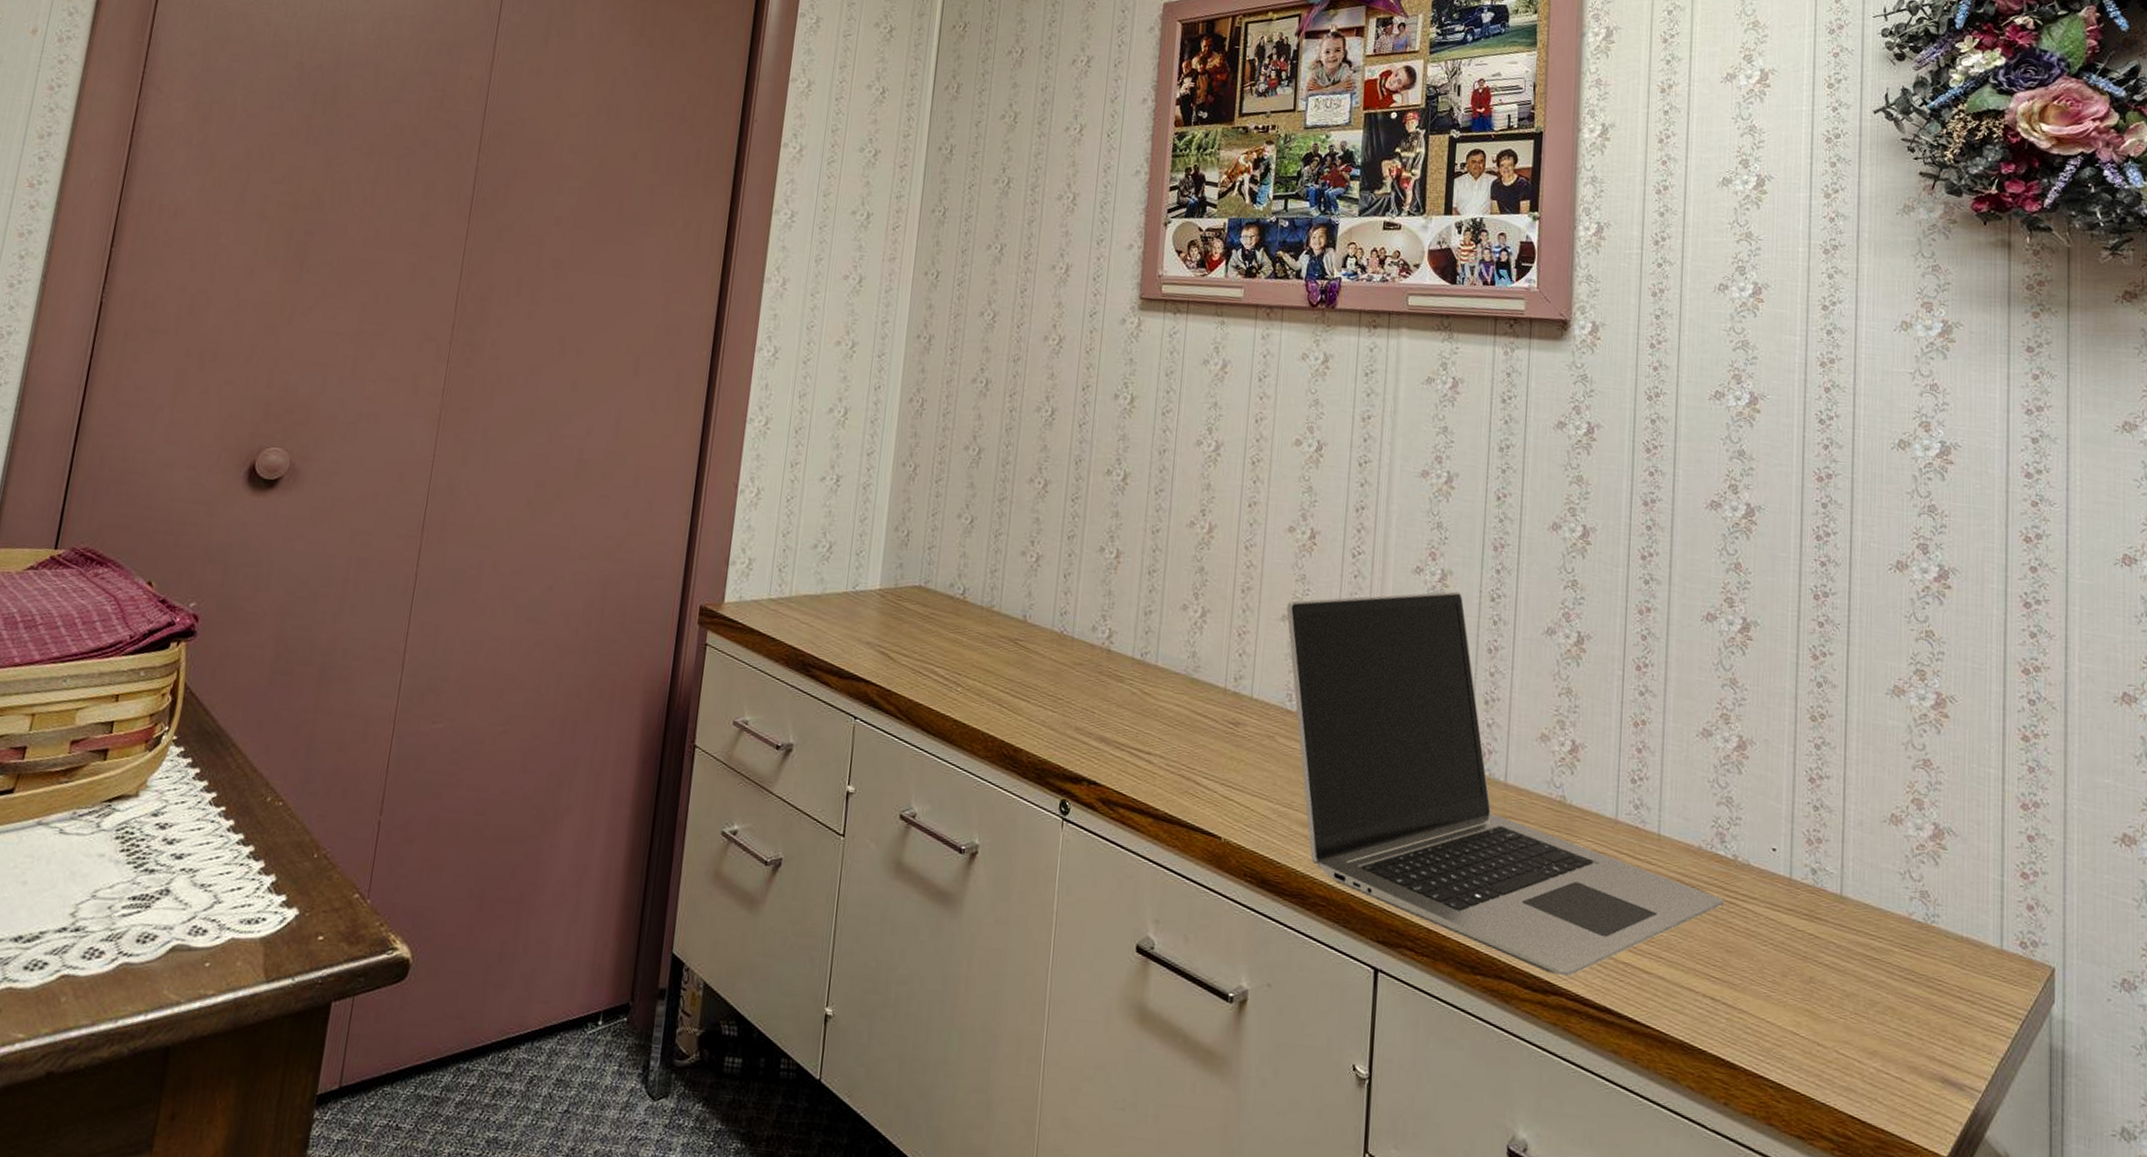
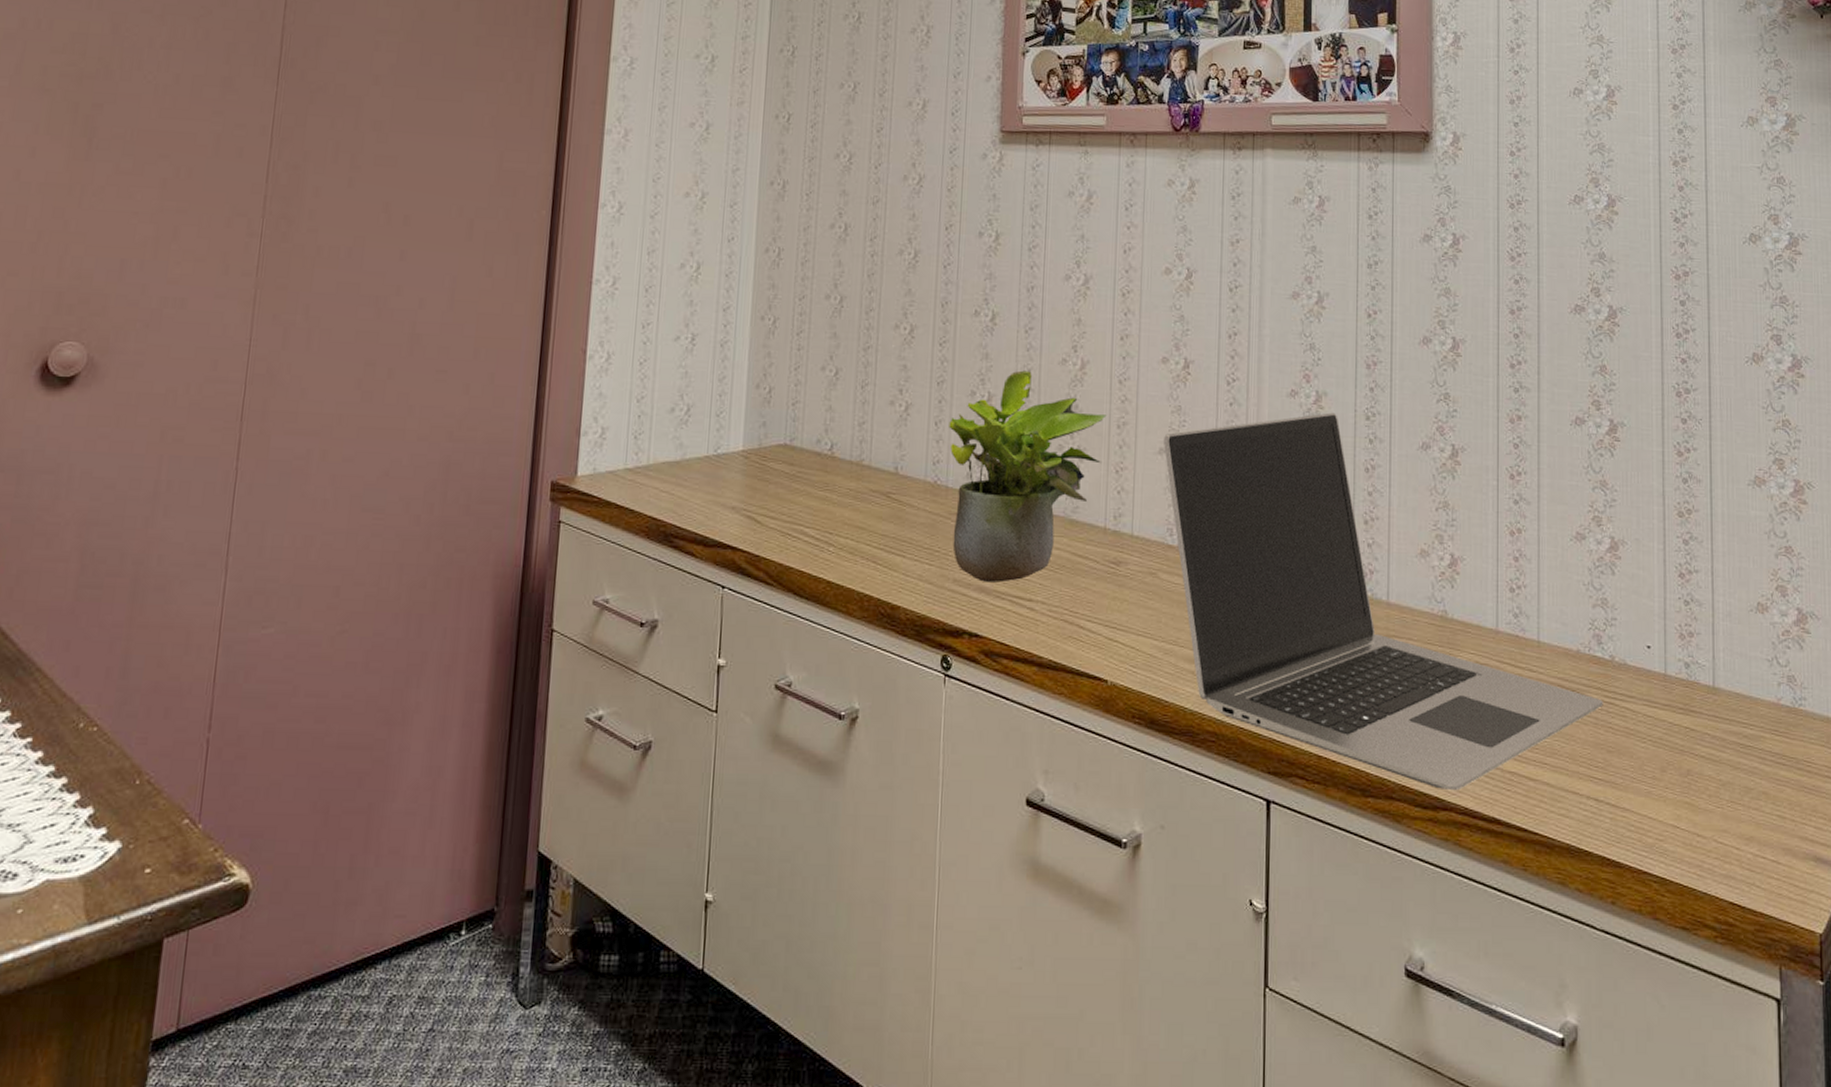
potted plant: none [1076,530,1232,734] -> present [949,370,1107,583]

